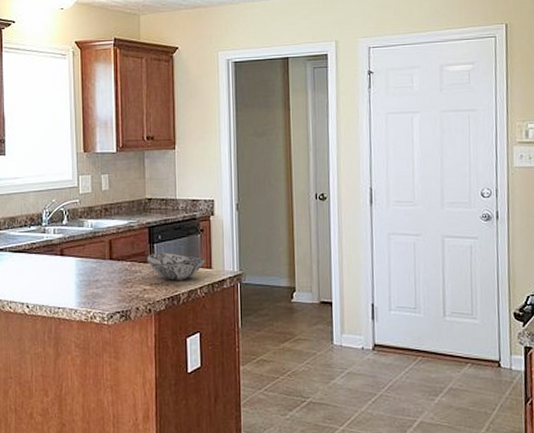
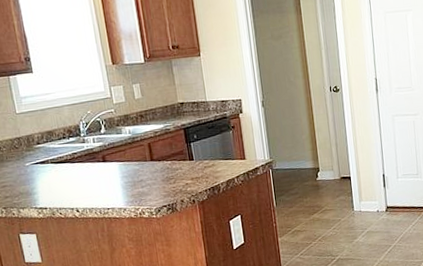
decorative bowl: present [146,252,206,281] -> none [185,149,240,174]

